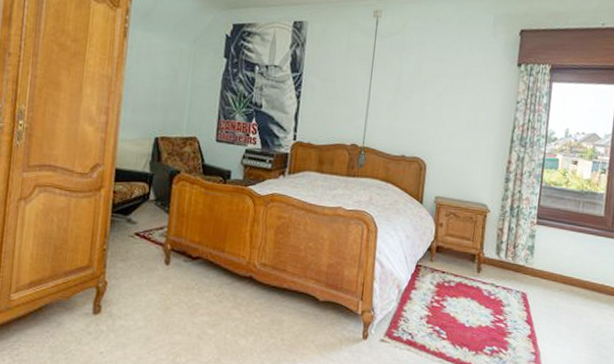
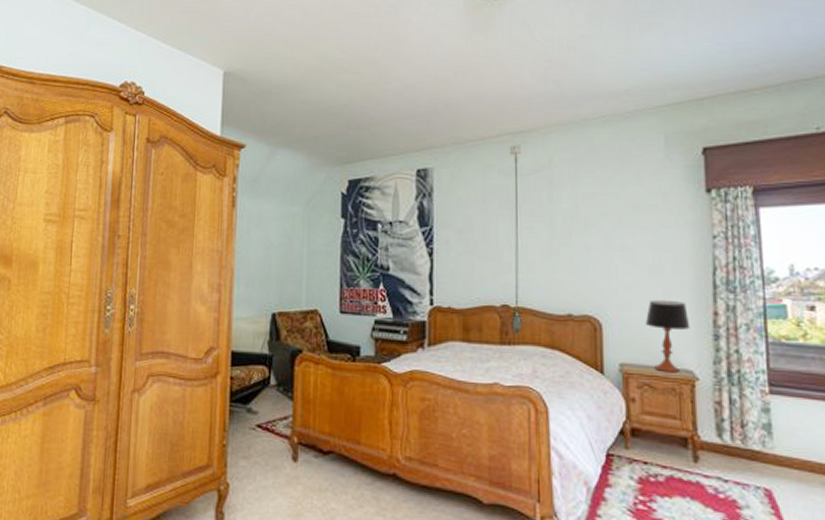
table lamp: none [459,149,490,206] -> present [646,301,691,373]

